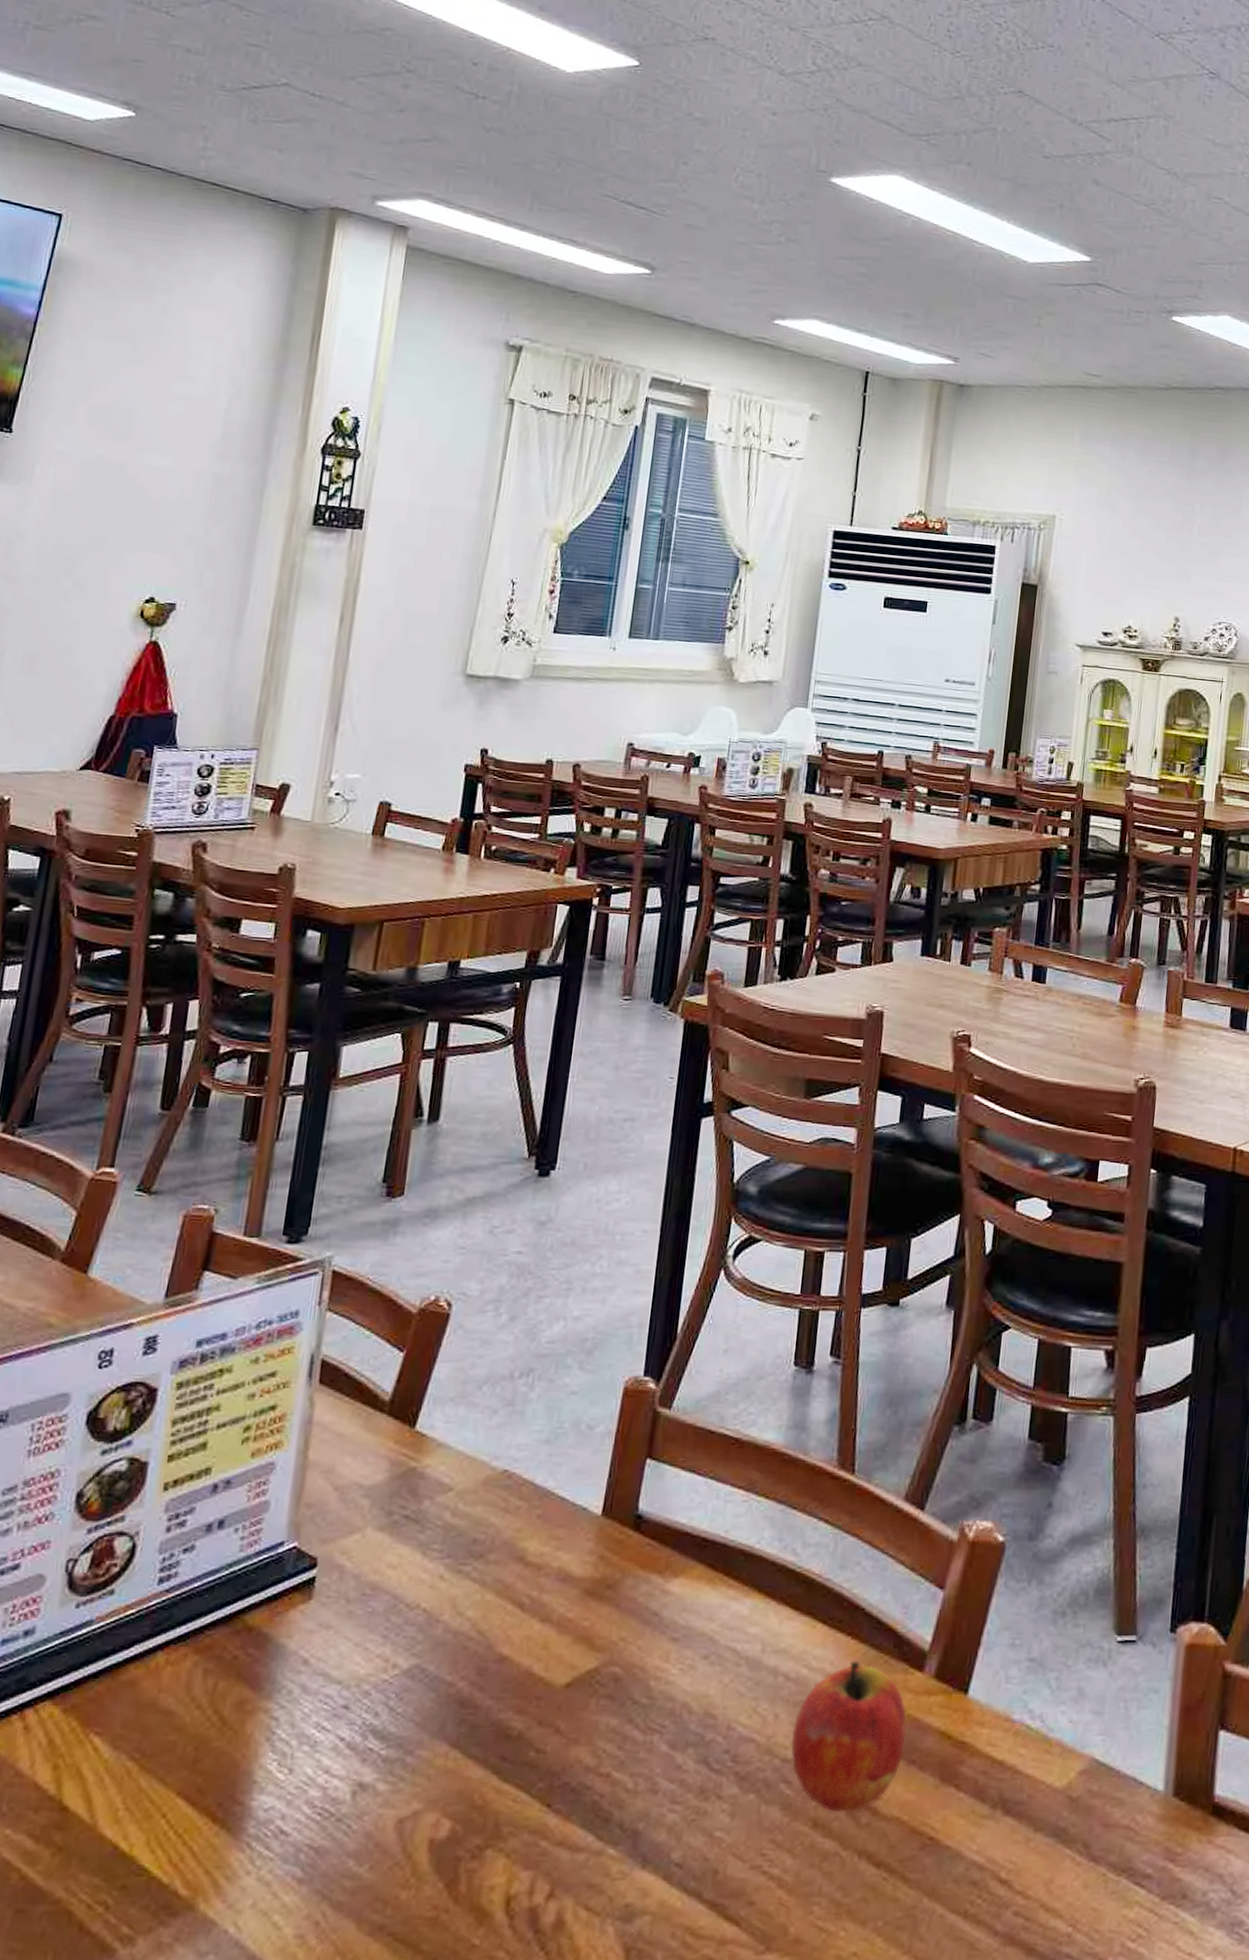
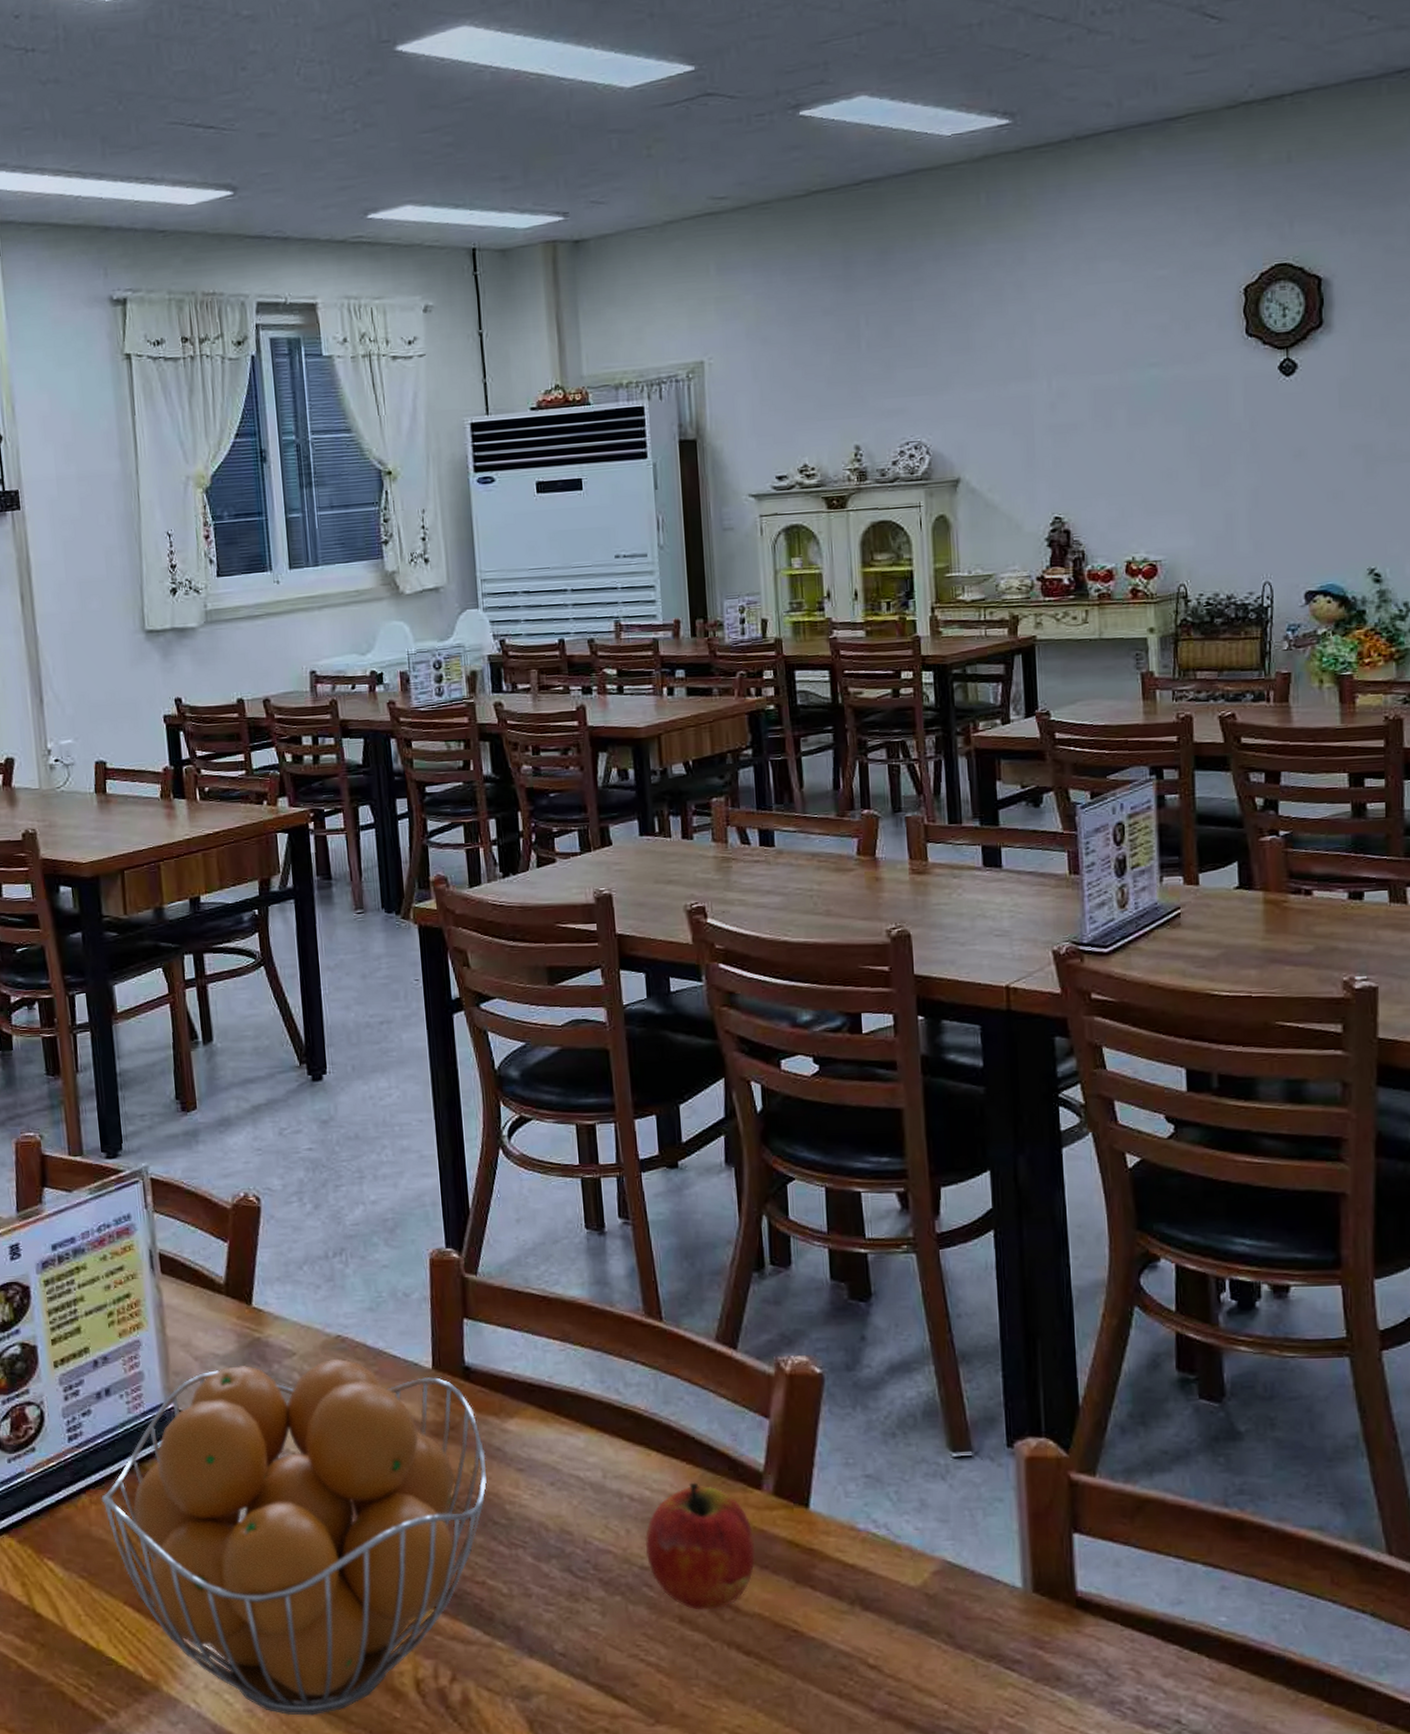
fruit basket: none [180,1497,641,1943] -> present [101,1358,487,1716]

